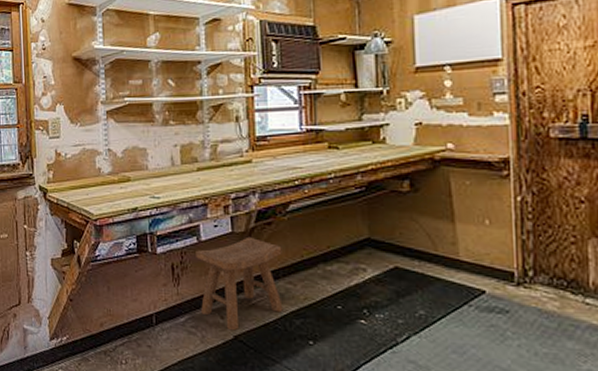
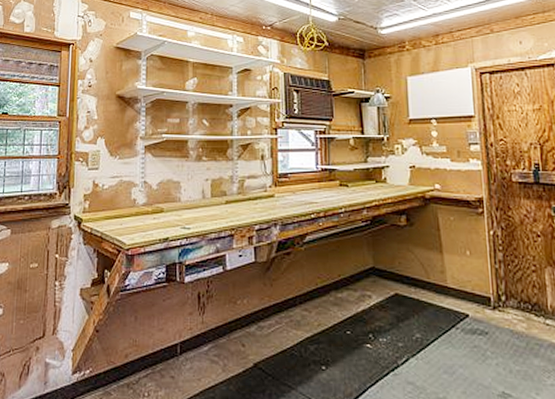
stool: present [196,236,283,331] -> none [221,266,299,358]

